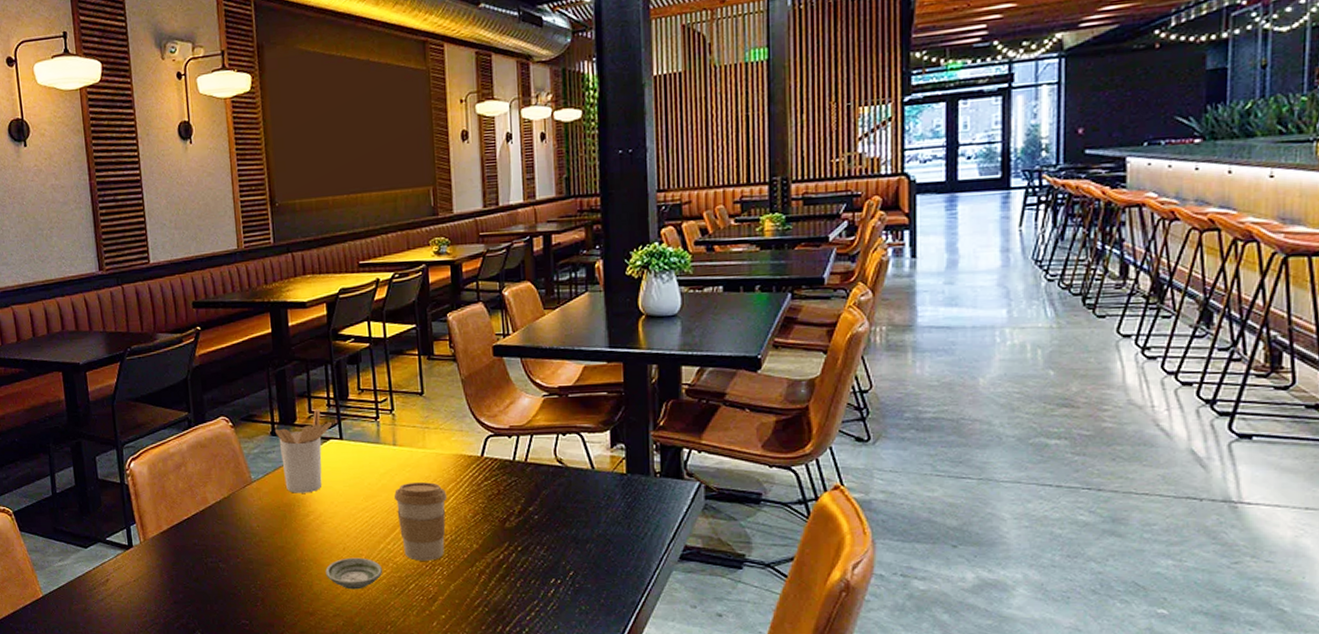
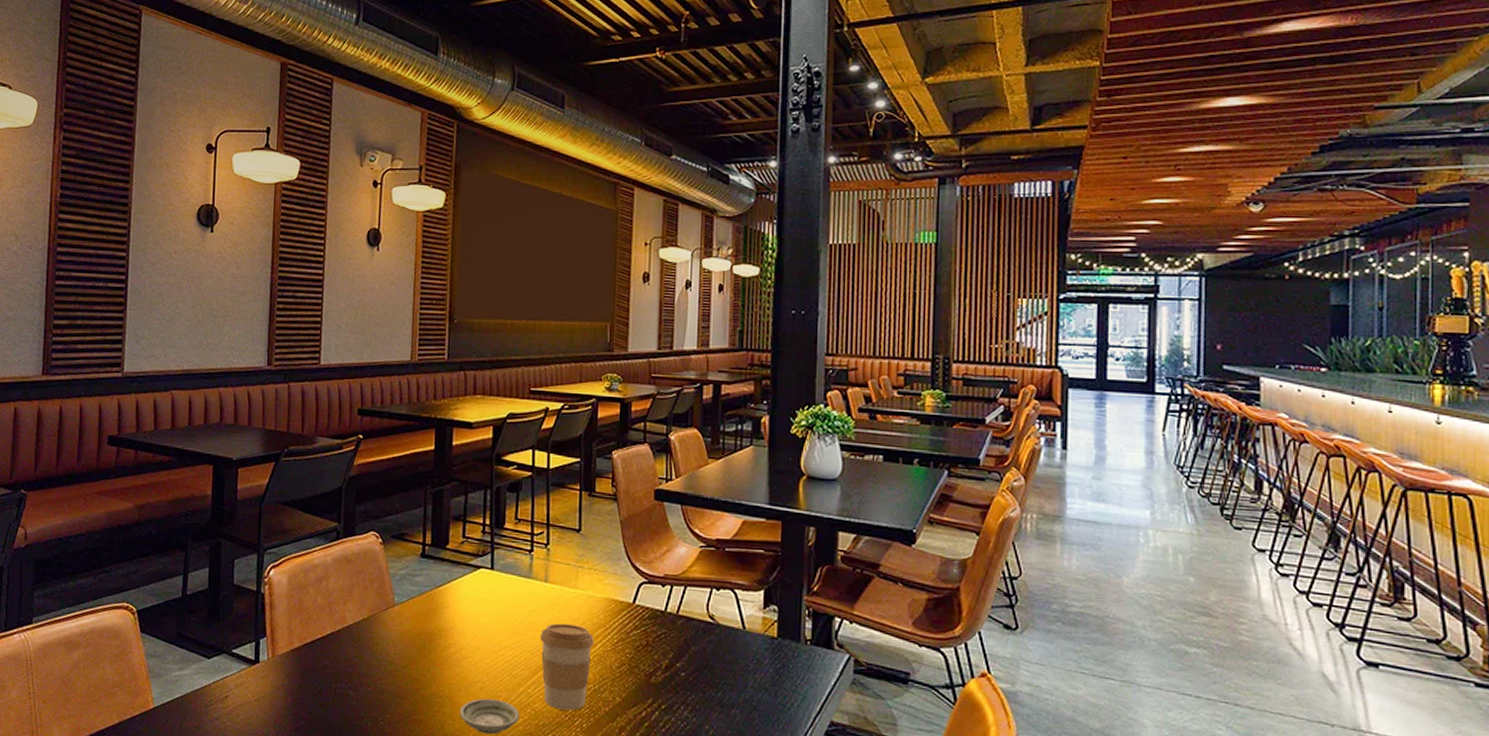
utensil holder: present [275,408,333,493] -> none [425,534,486,624]

